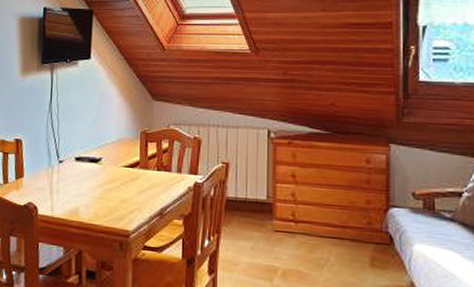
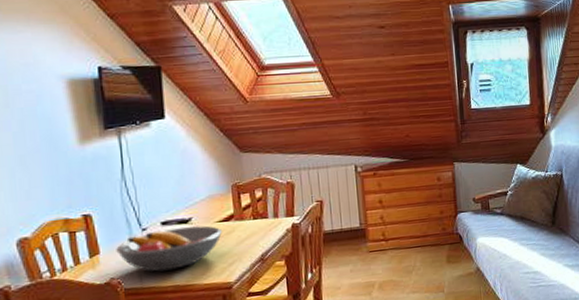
fruit bowl: none [36,165,127,206] -> present [116,225,222,272]

